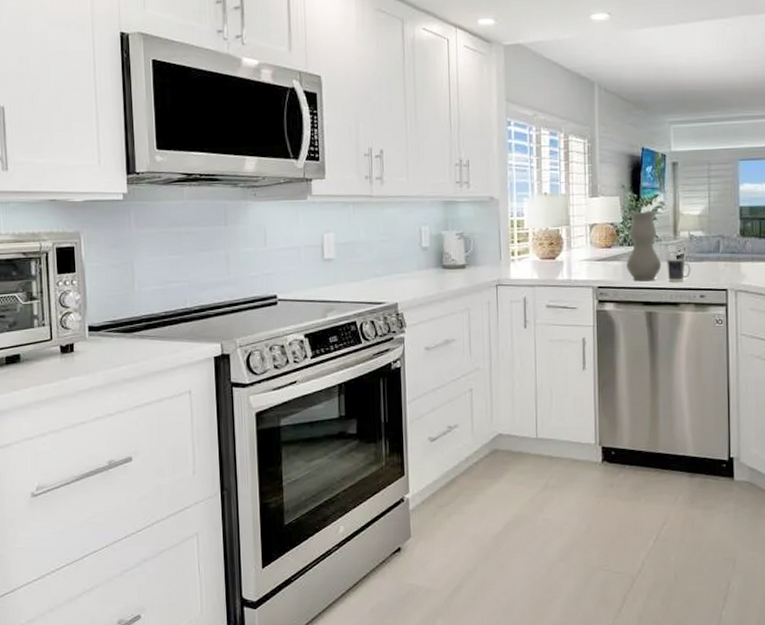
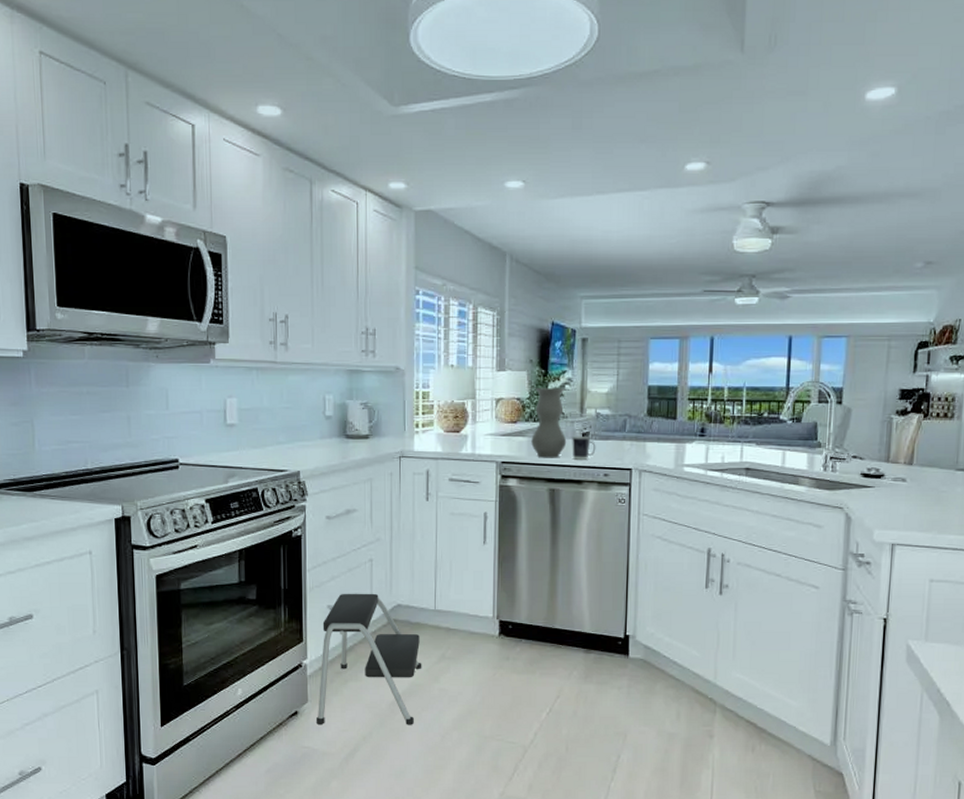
step stool: none [420,423,526,560] -> present [317,593,422,725]

